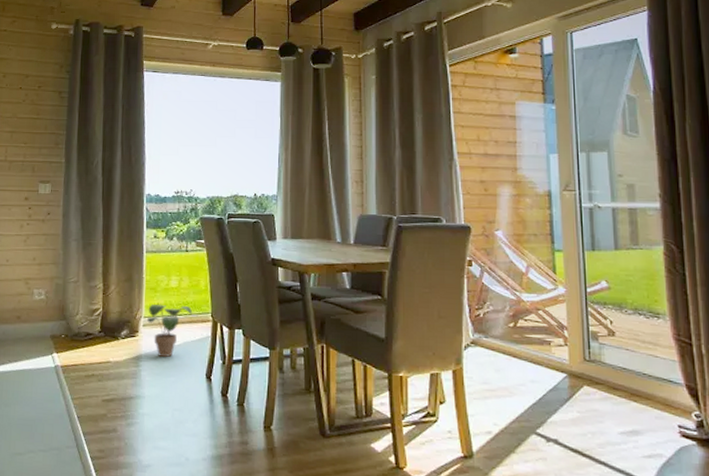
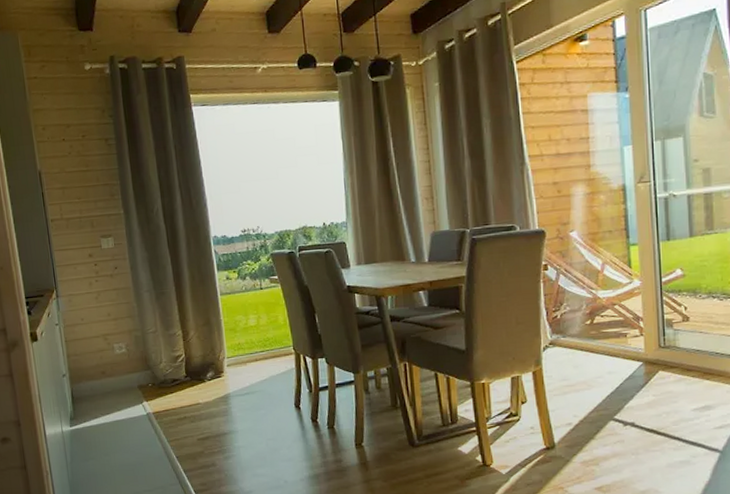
potted plant: present [147,304,192,358] -> none [230,342,274,394]

